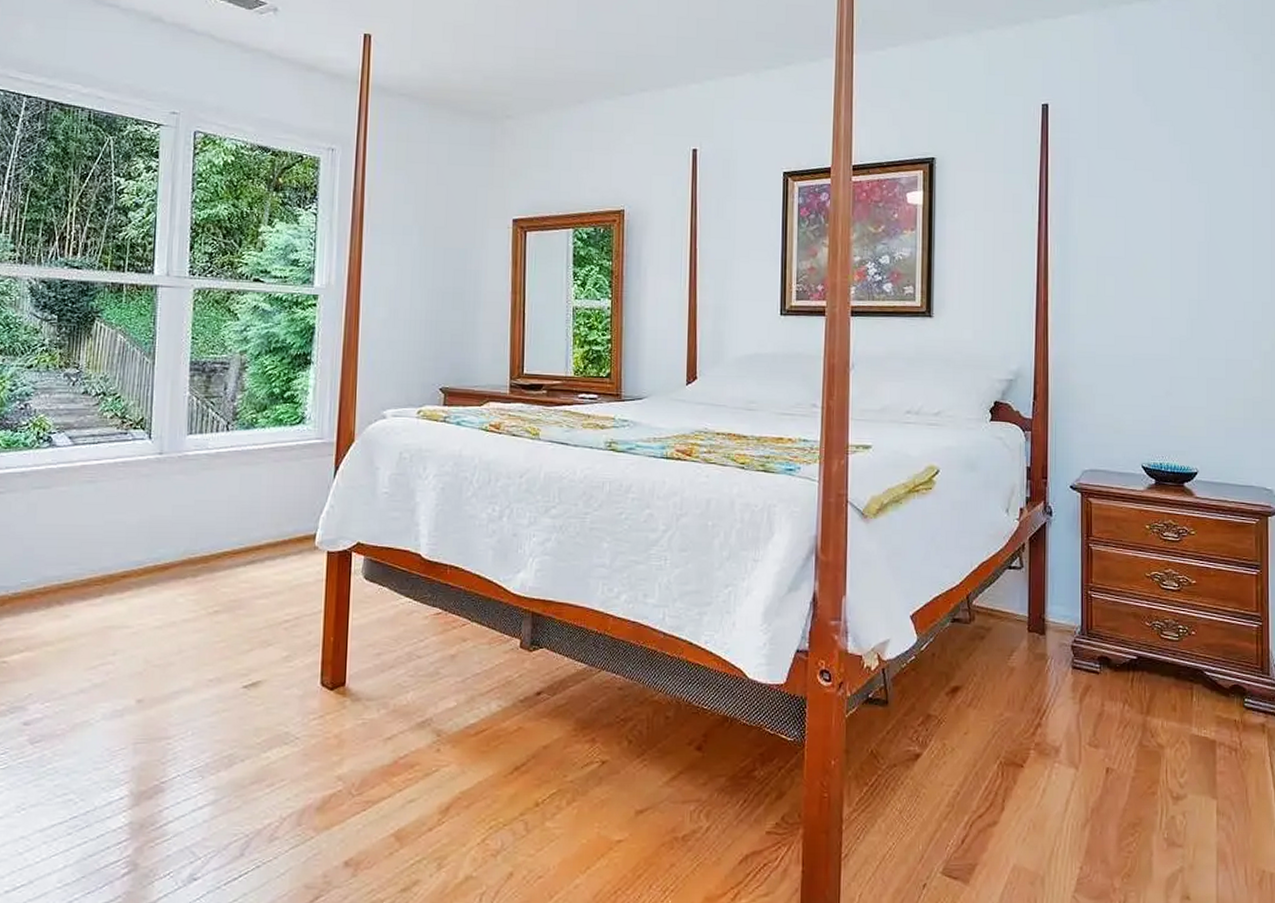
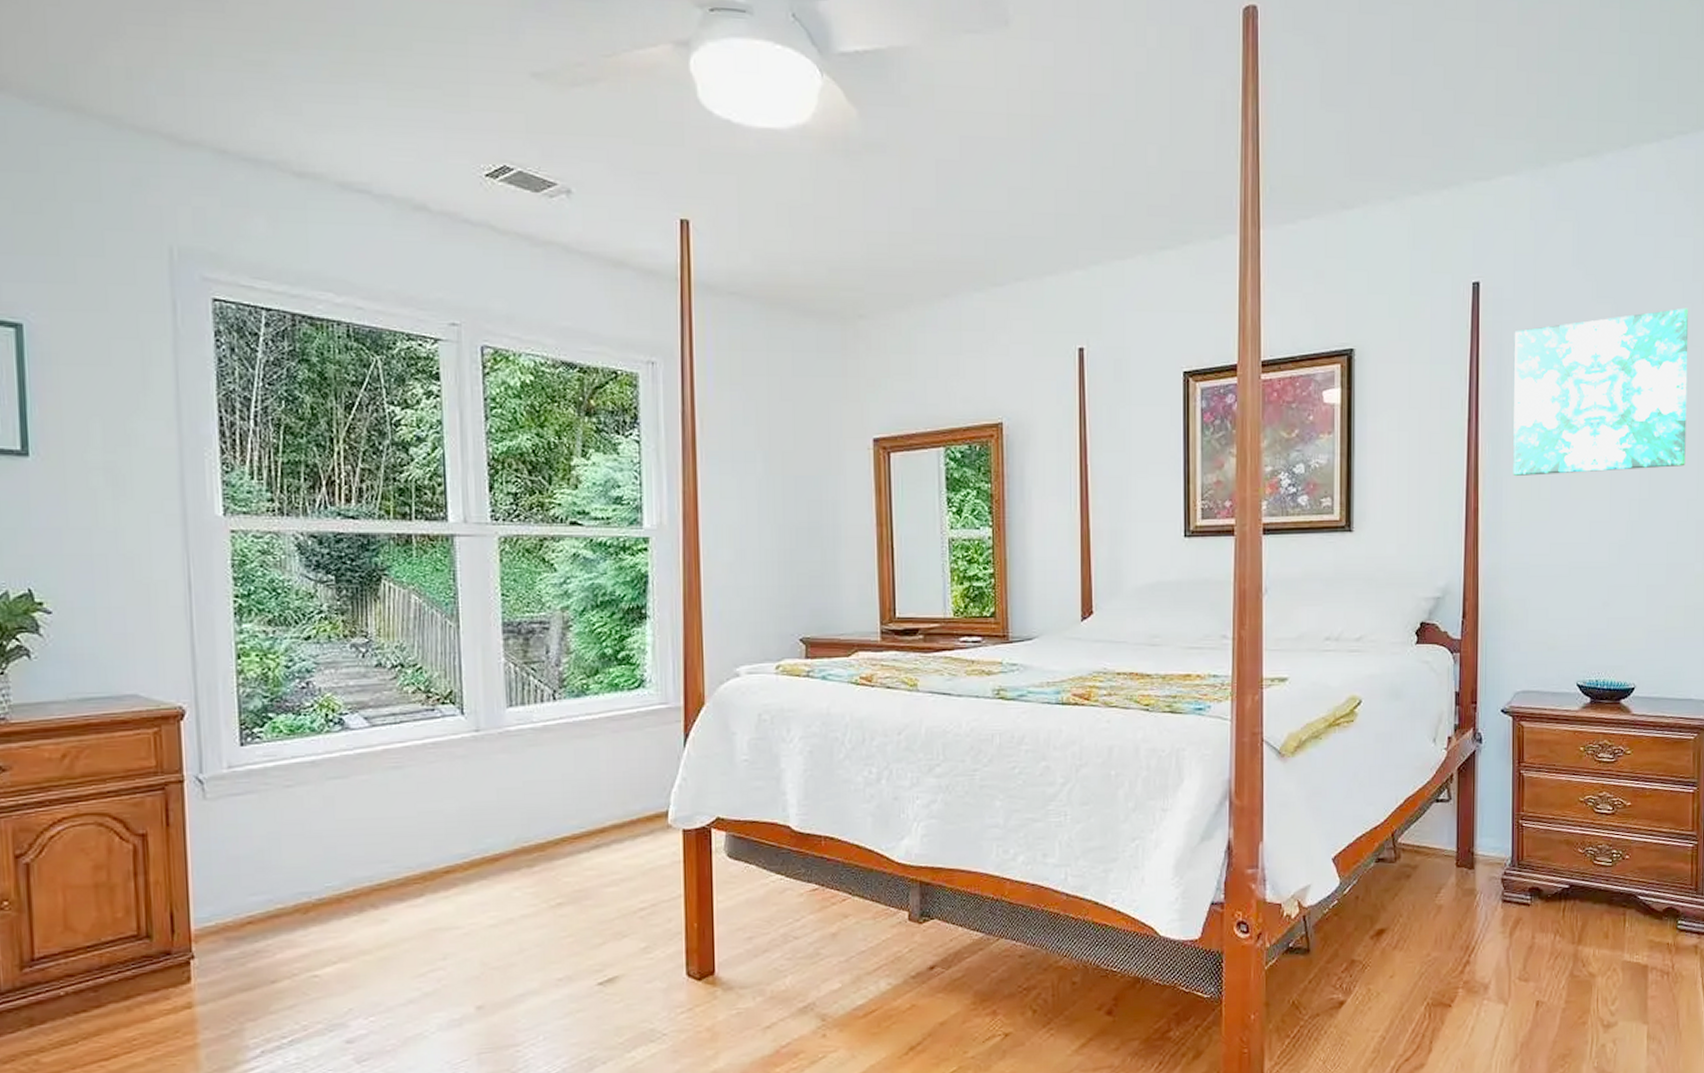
wall art: none [1079,132,1241,275] -> present [1513,308,1689,477]

